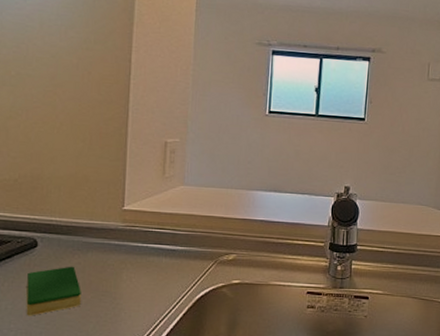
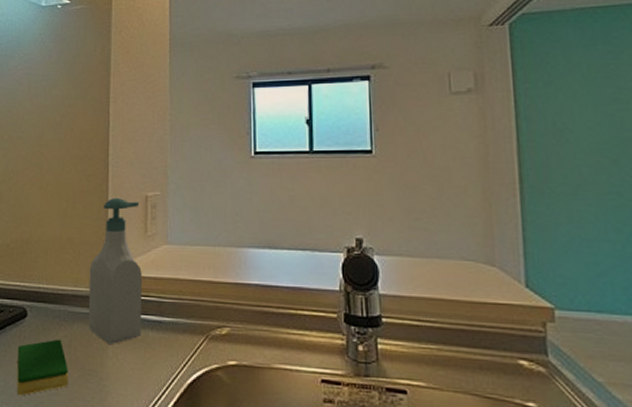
soap bottle: none [102,141,159,270] -> present [88,197,142,345]

